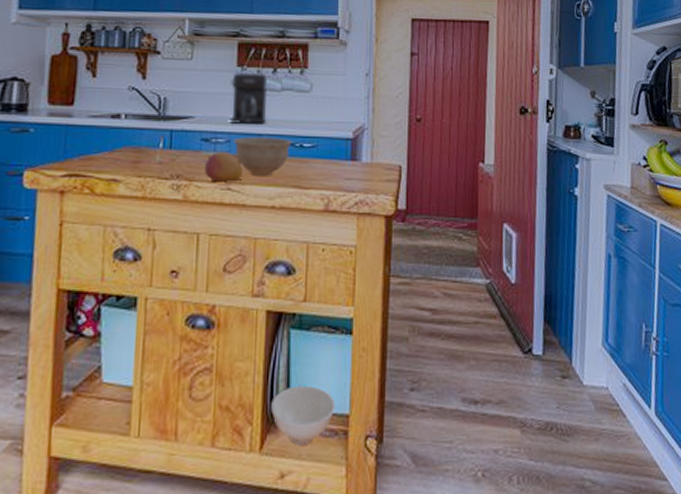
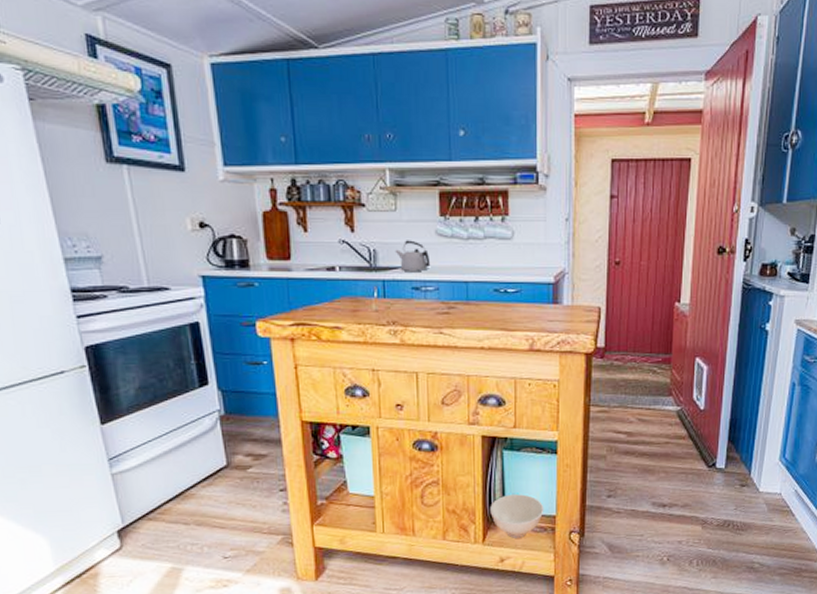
kettle: none [186,89,224,123] -> present [395,240,431,272]
fruit: present [204,152,244,182] -> none [417,300,453,327]
coffee maker: present [230,72,267,124] -> none [437,221,472,272]
bowl: present [234,137,293,176] -> none [442,284,498,320]

